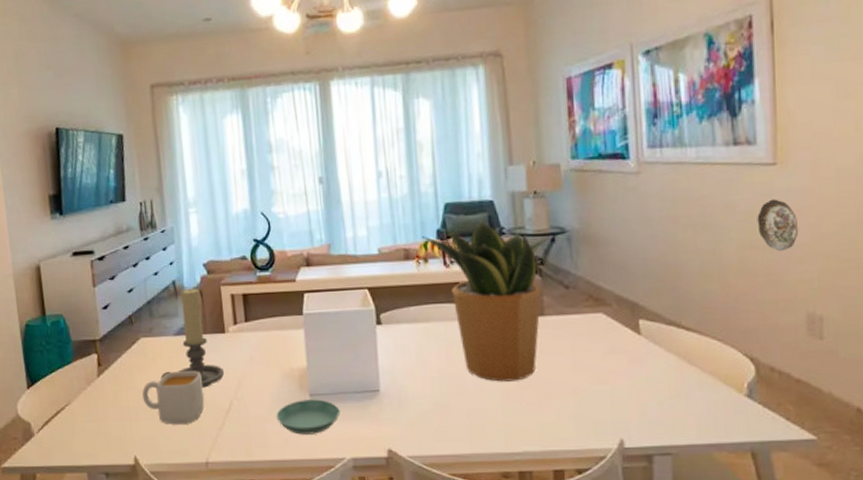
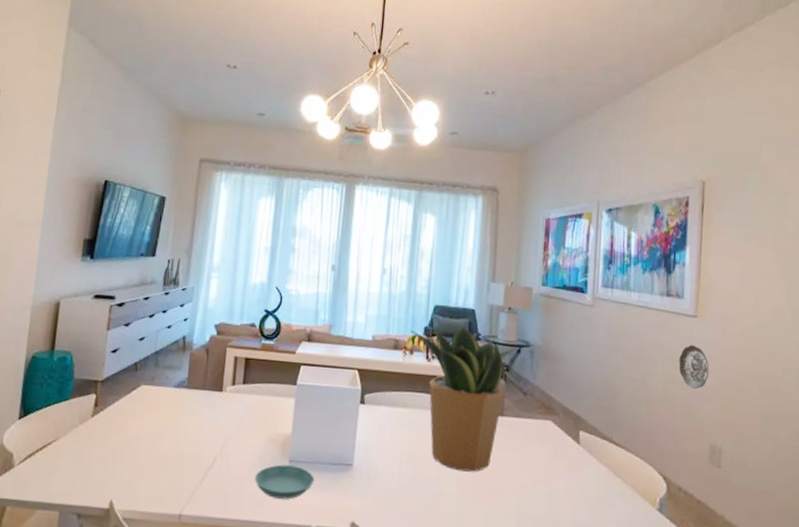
mug: present [141,370,204,425] -> none [131,421,192,474]
candle holder: present [160,288,225,388] -> none [153,345,215,441]

